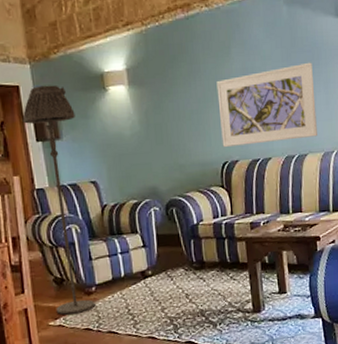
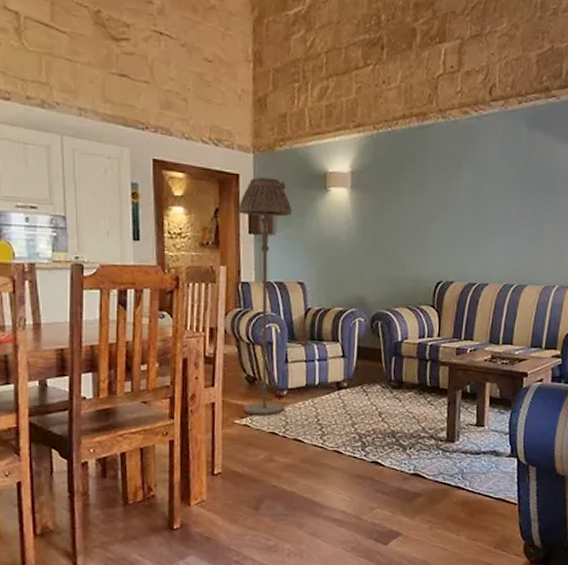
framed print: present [216,62,317,147] -> none [439,190,545,268]

